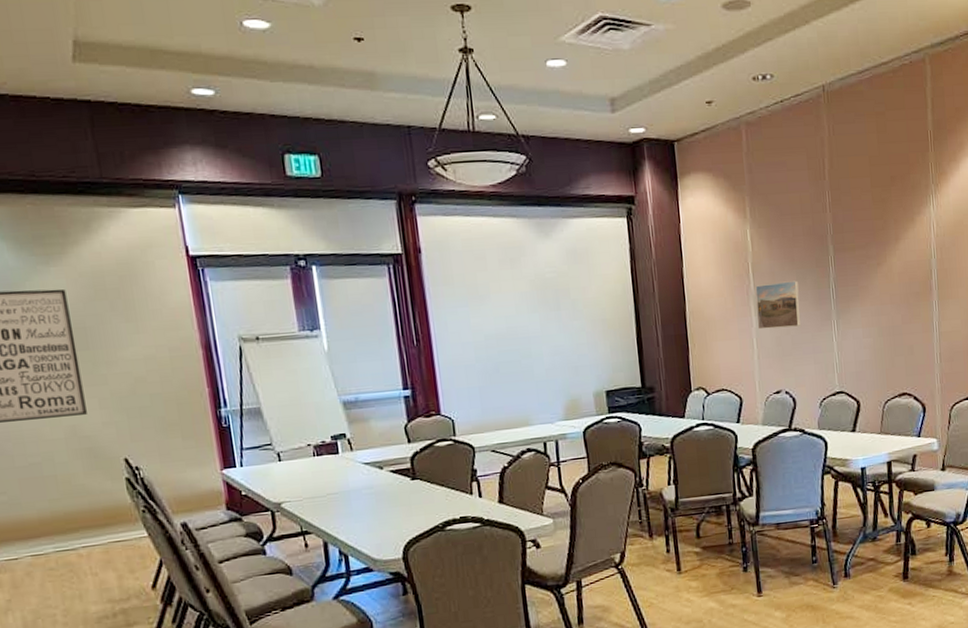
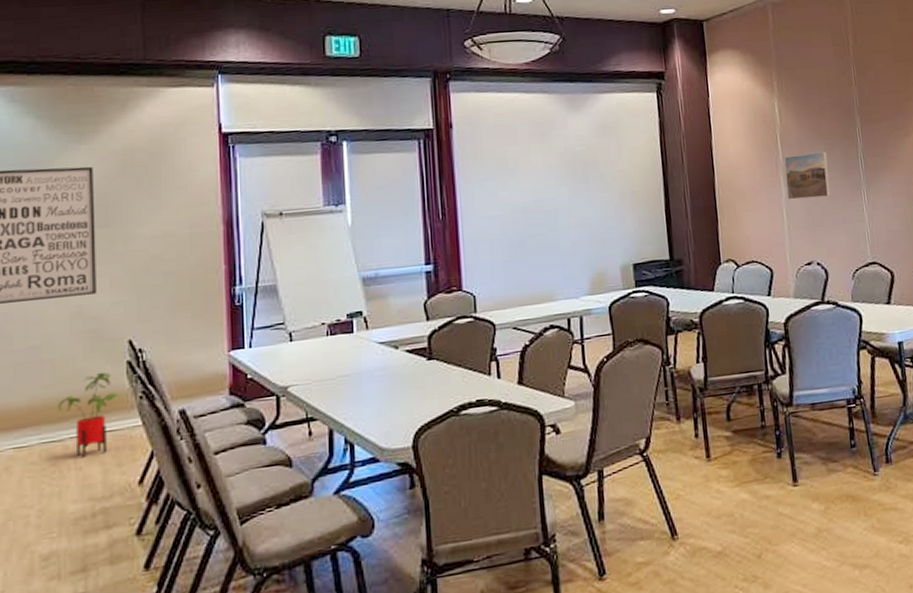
house plant: none [66,487,125,565] -> present [57,371,121,458]

